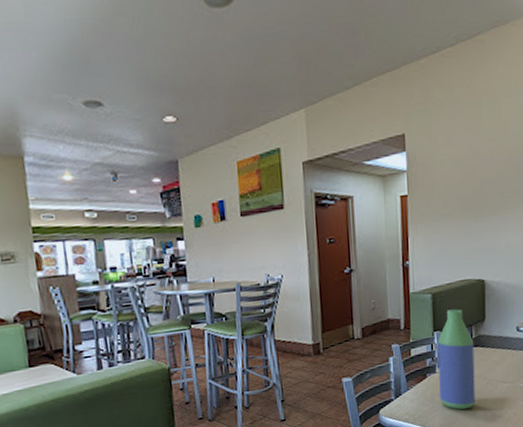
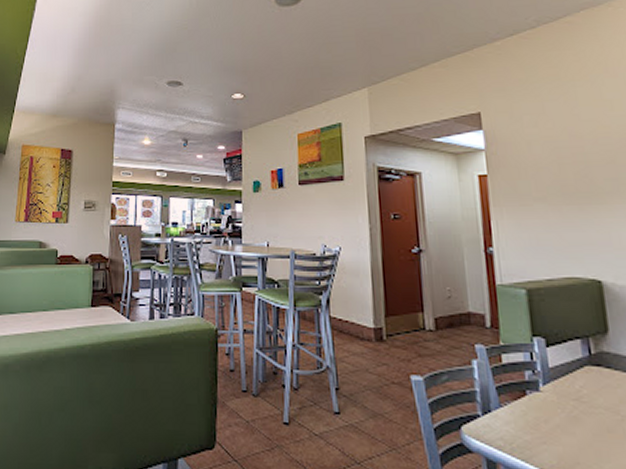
bottle: present [438,309,475,410] -> none [539,312,605,452]

